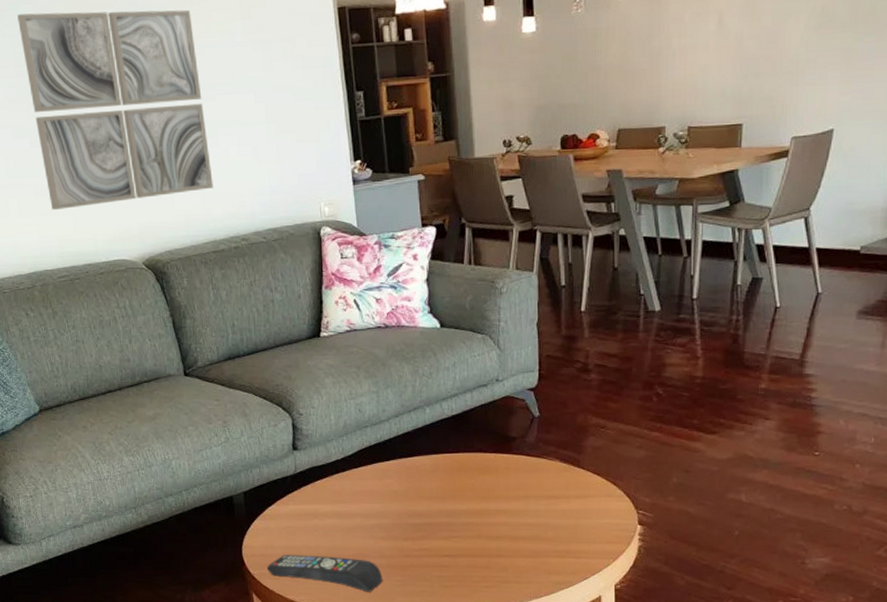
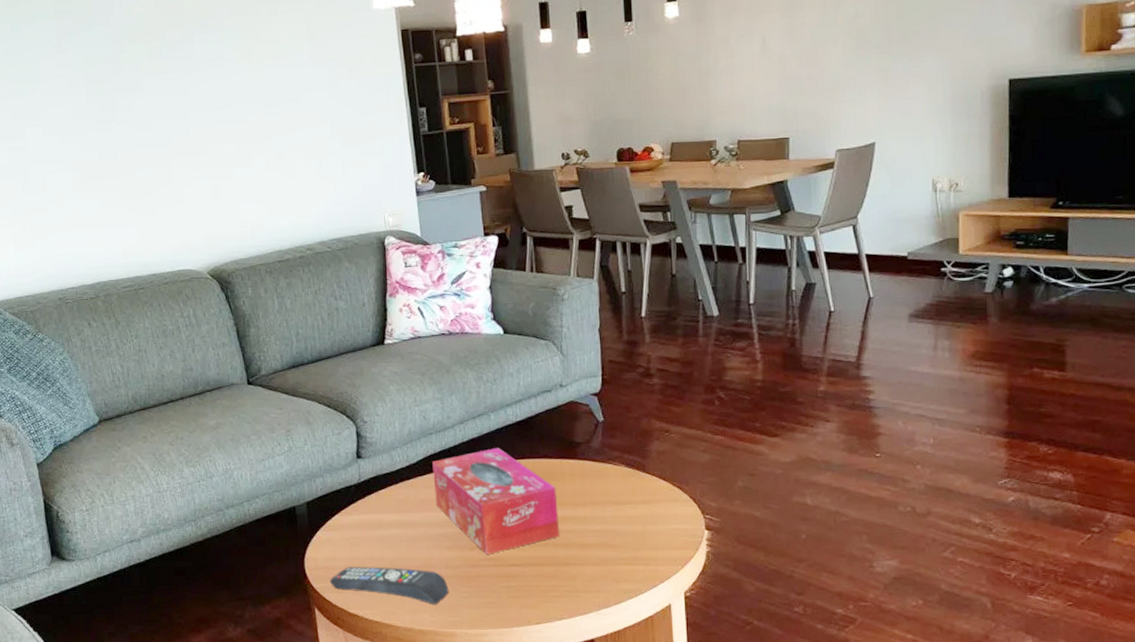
wall art: present [17,9,214,210] -> none [90,31,279,221]
tissue box: none [367,440,492,545] -> present [432,447,559,554]

